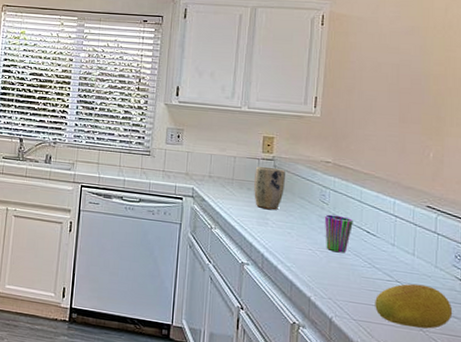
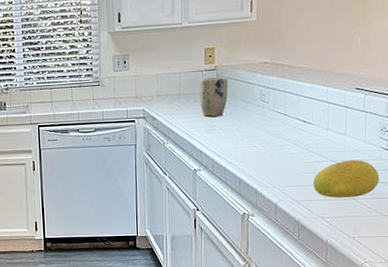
cup: present [324,214,353,253] -> none [265,111,291,145]

